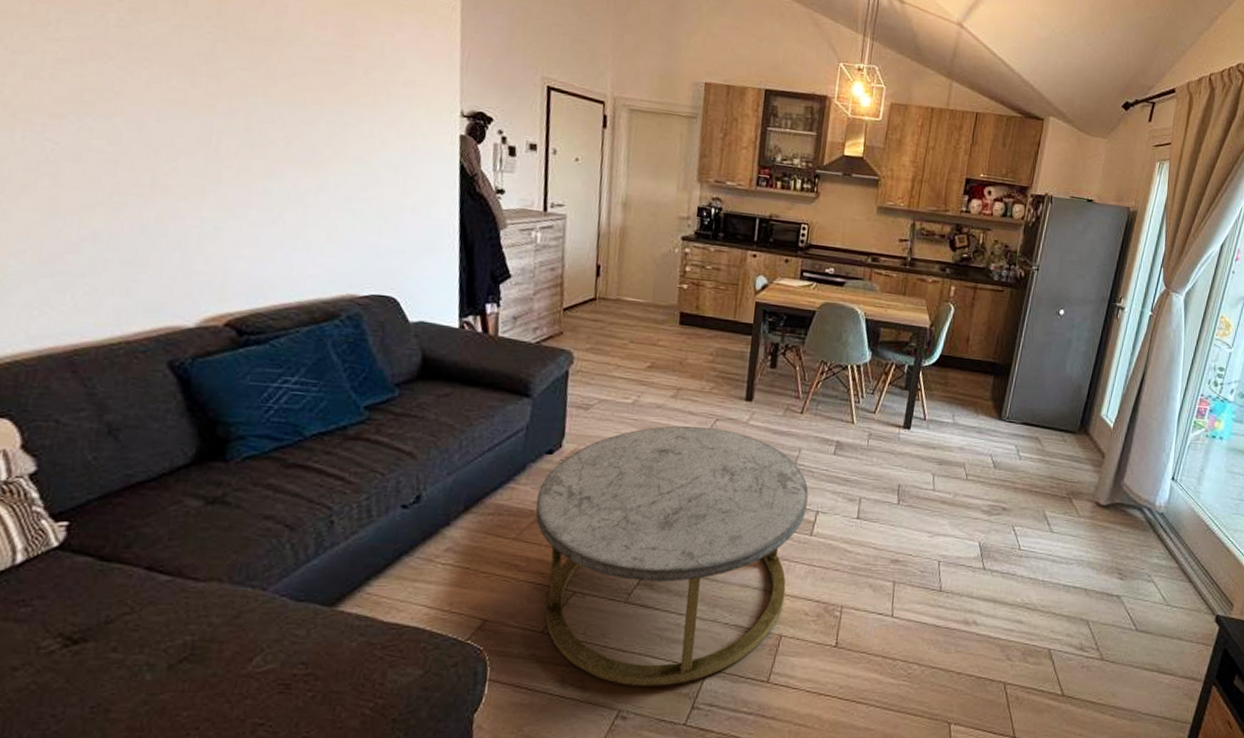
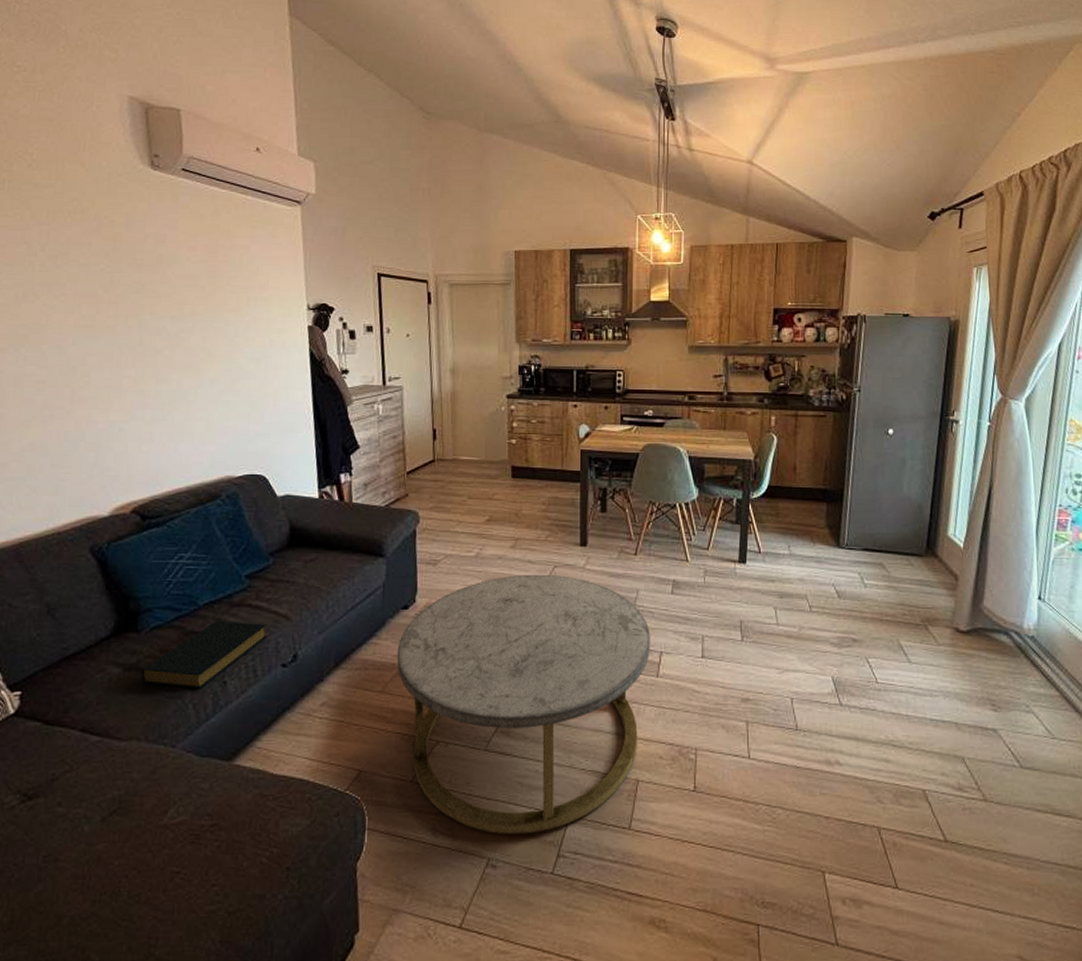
hardback book: none [227,453,386,528] -> present [141,620,267,689]

